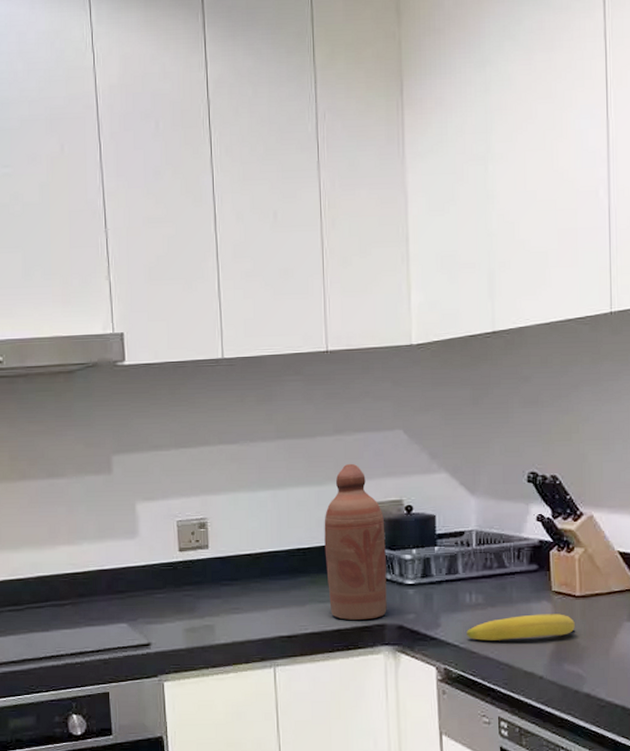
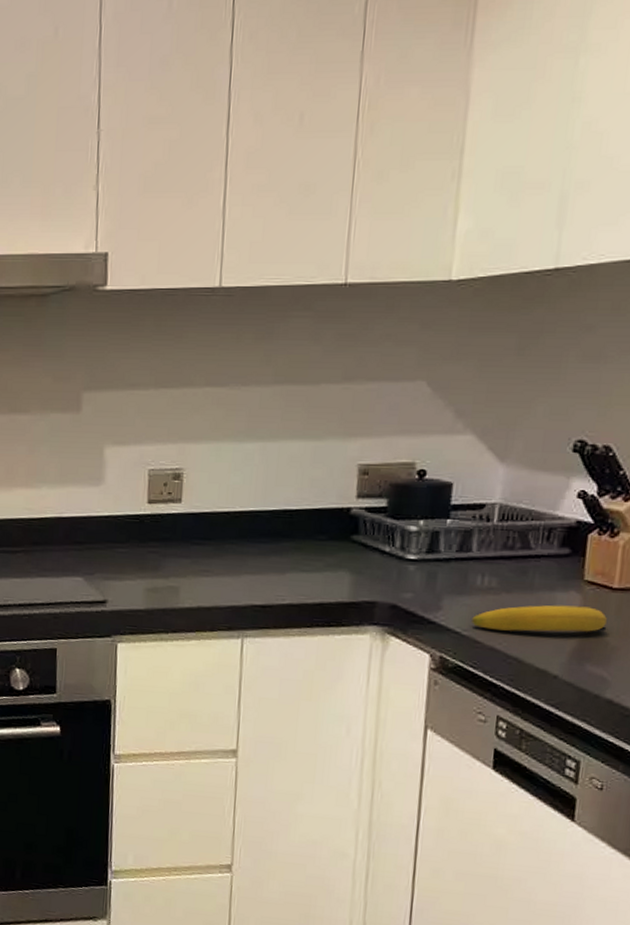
bottle: present [324,463,387,620] -> none [314,416,391,595]

